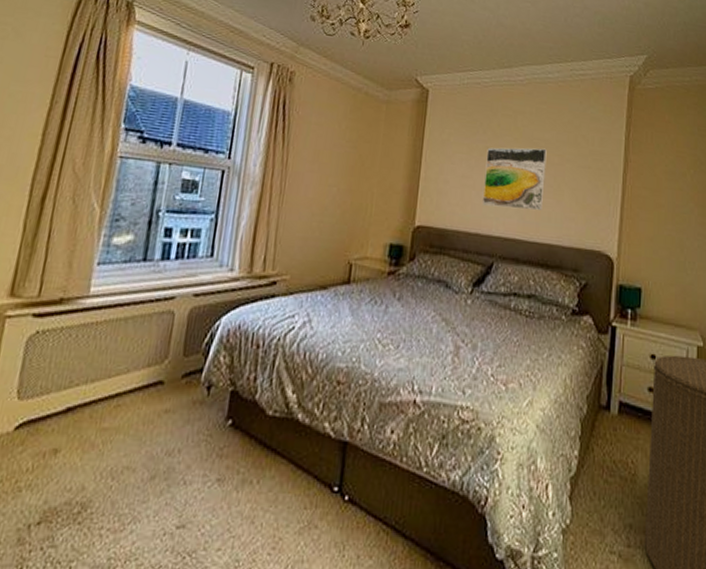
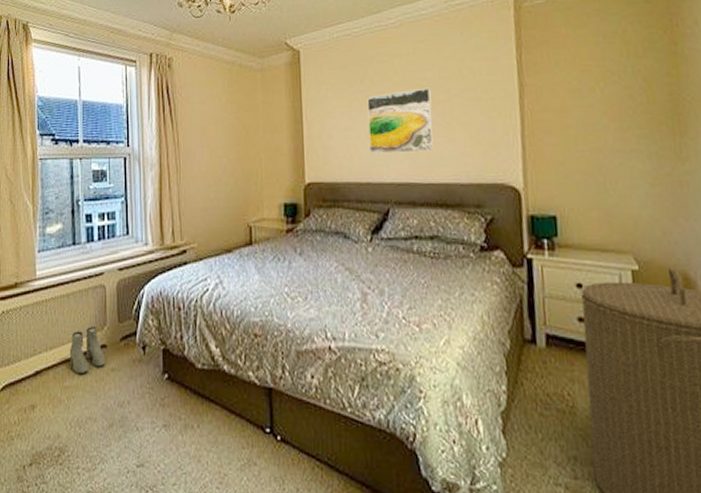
boots: none [114,358,161,415] -> present [69,327,106,374]

